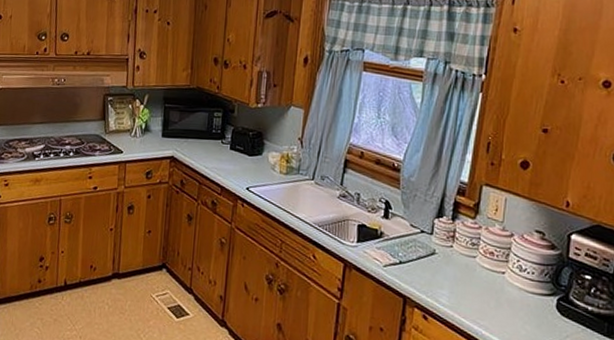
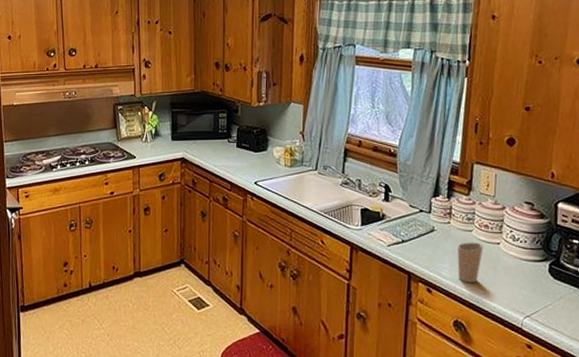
cup: none [457,268,487,313] -> present [456,242,483,282]

